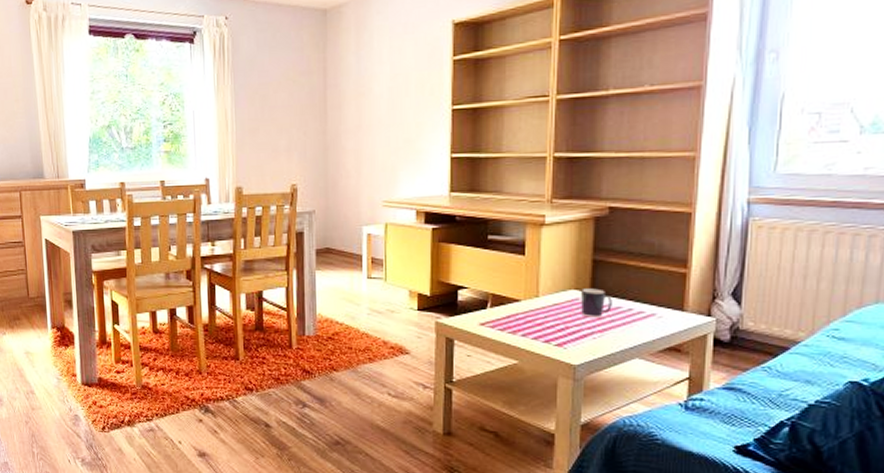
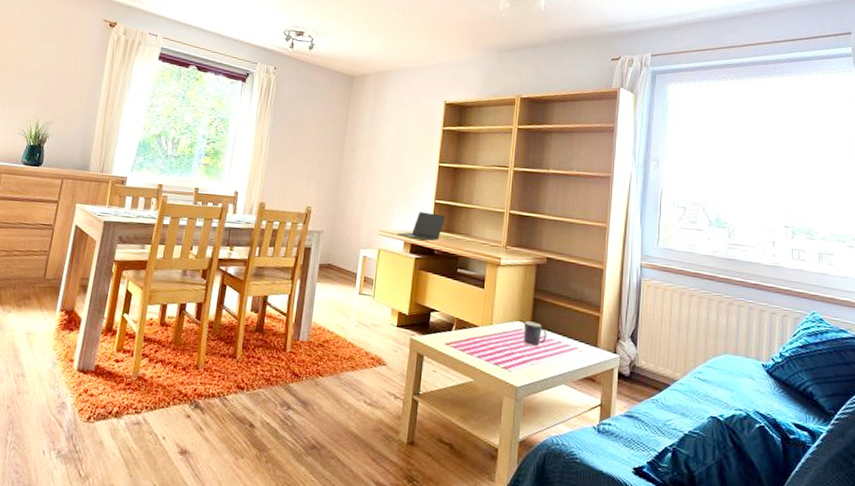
laptop: none [405,171,467,207] -> present [396,212,445,241]

